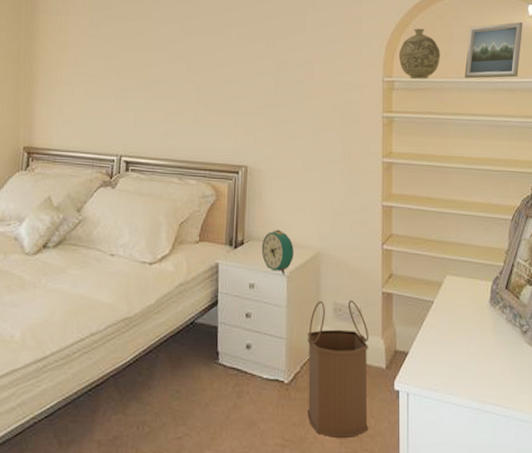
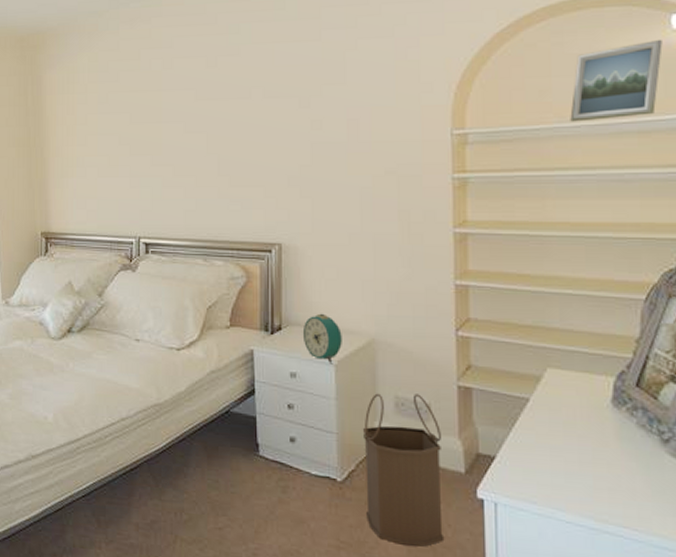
decorative vase: present [398,28,440,80] -> none [472,64,534,130]

